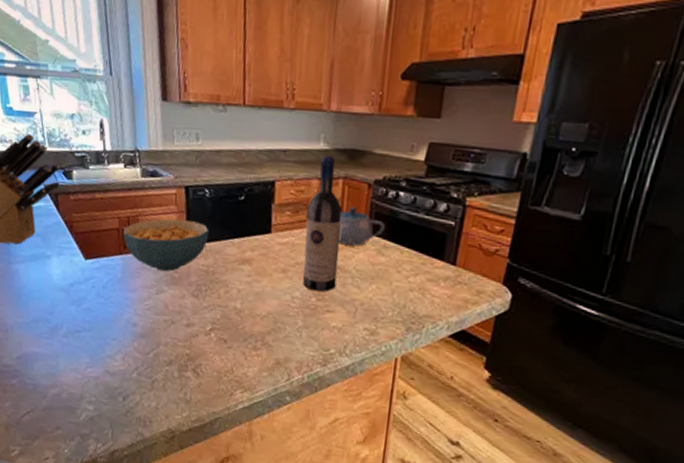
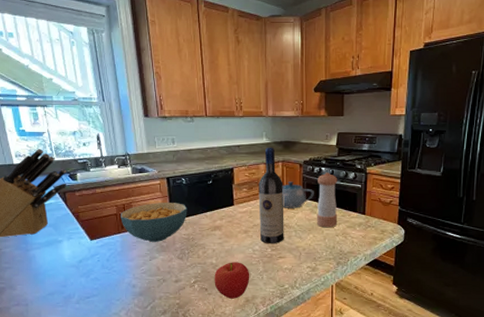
apple: none [236,309,285,359] -> present [214,262,250,299]
pepper shaker: none [383,199,422,278] -> present [316,172,338,227]

